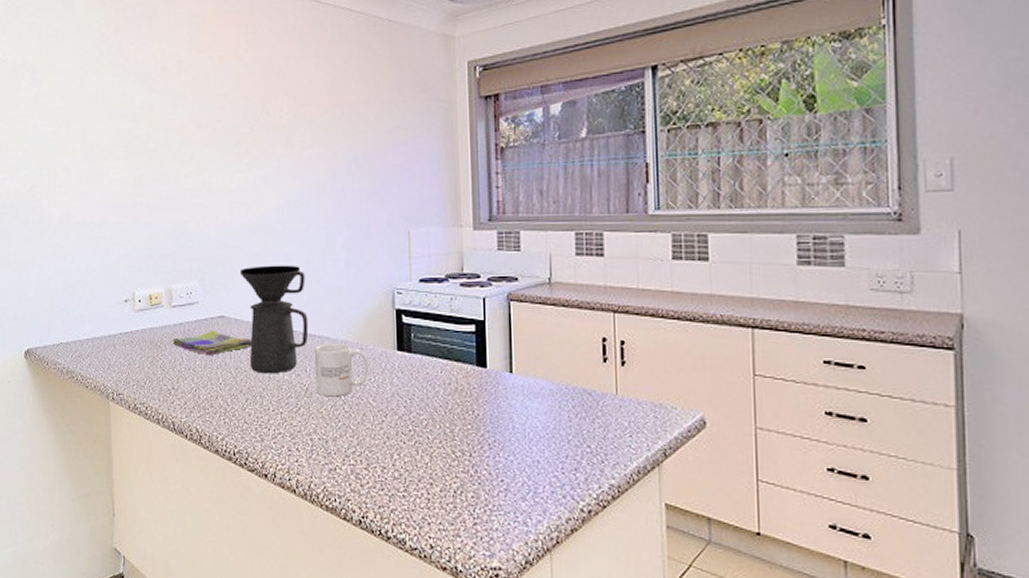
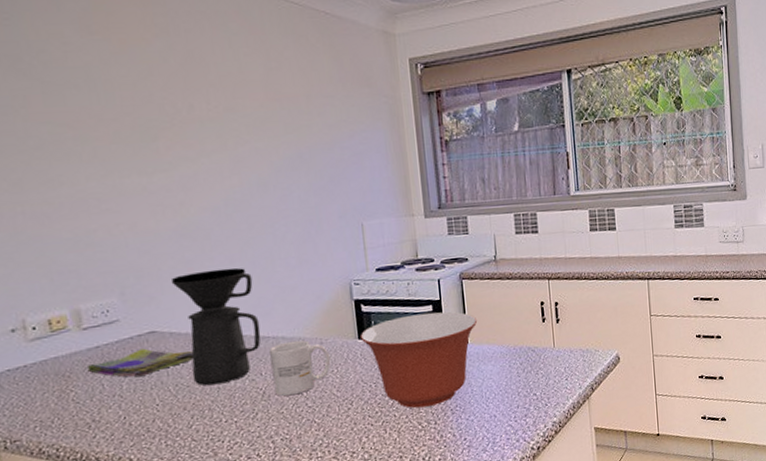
mixing bowl: none [399,332,525,435] -> present [360,312,478,408]

